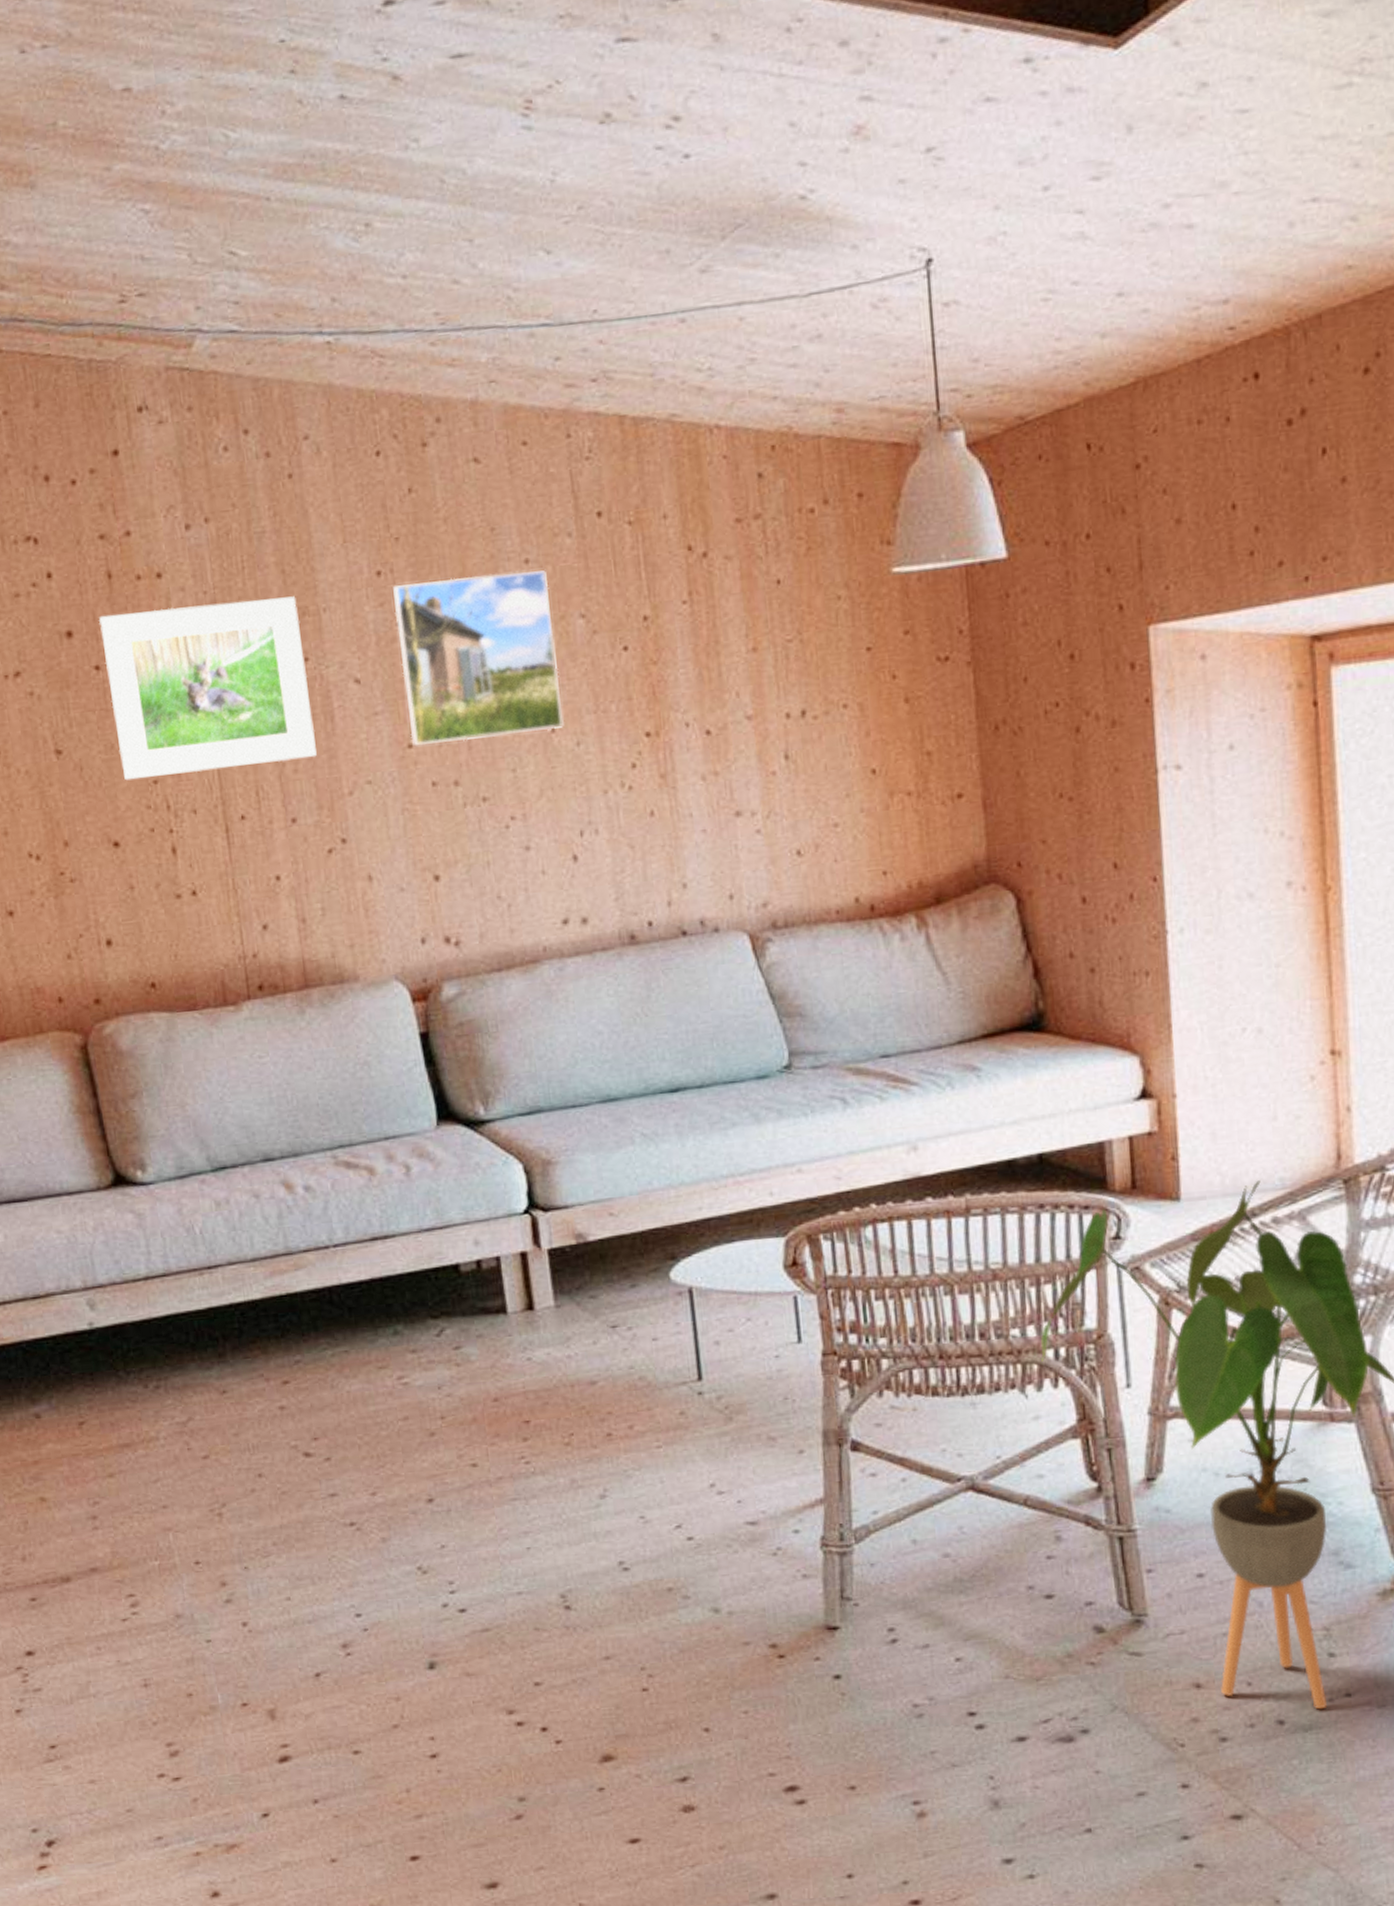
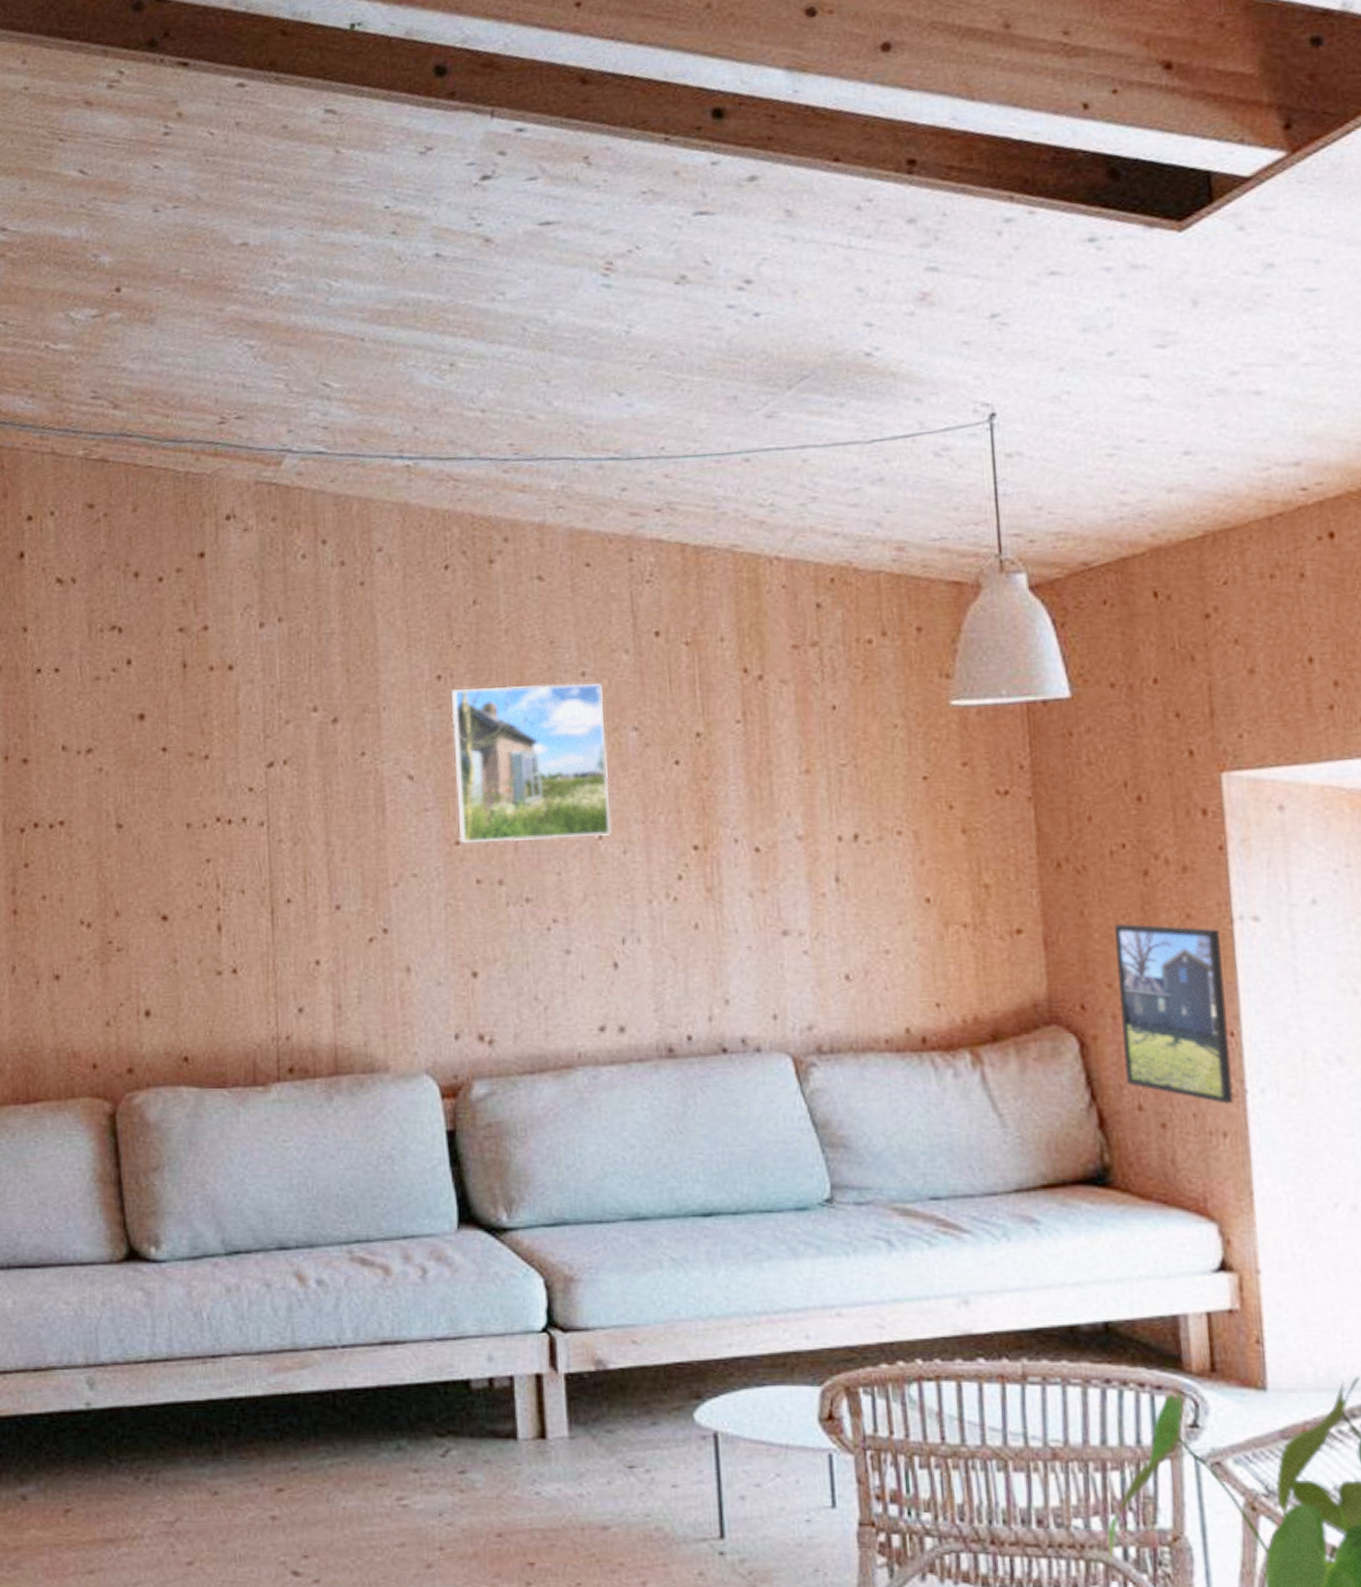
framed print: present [99,596,317,781] -> none [171,694,366,858]
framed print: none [1049,779,1156,946] -> present [1115,924,1235,1104]

